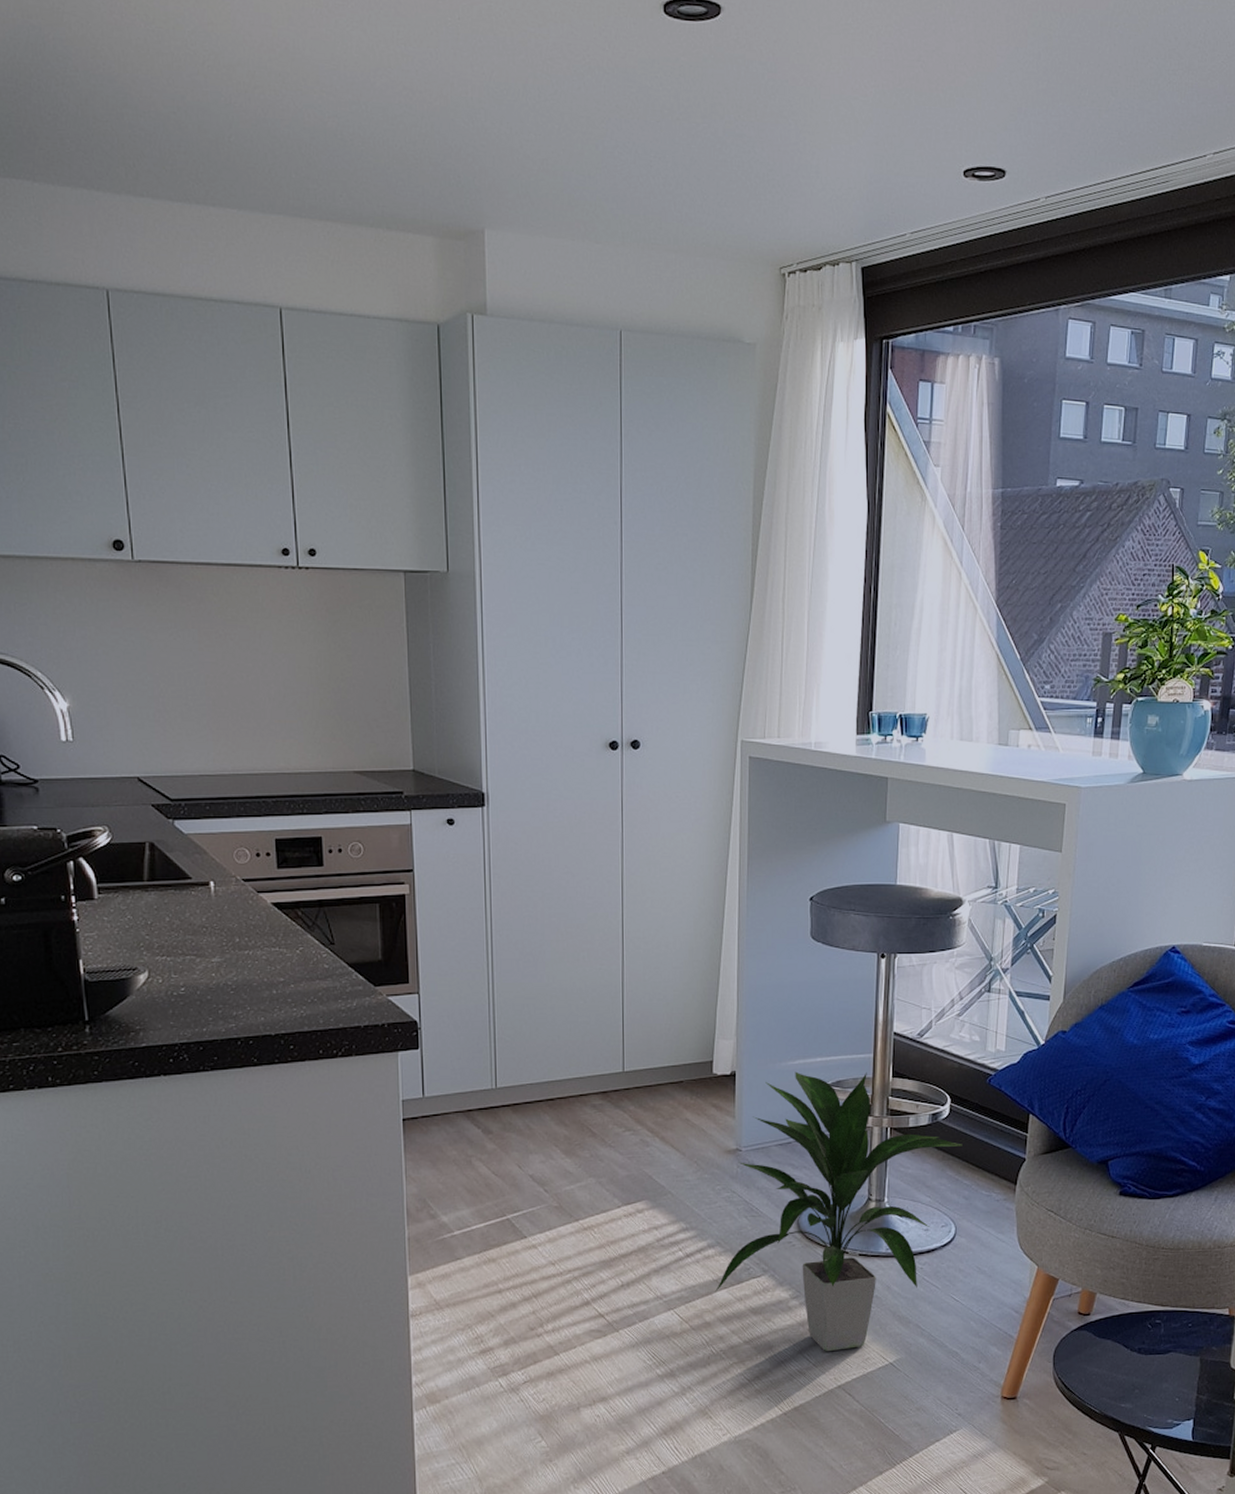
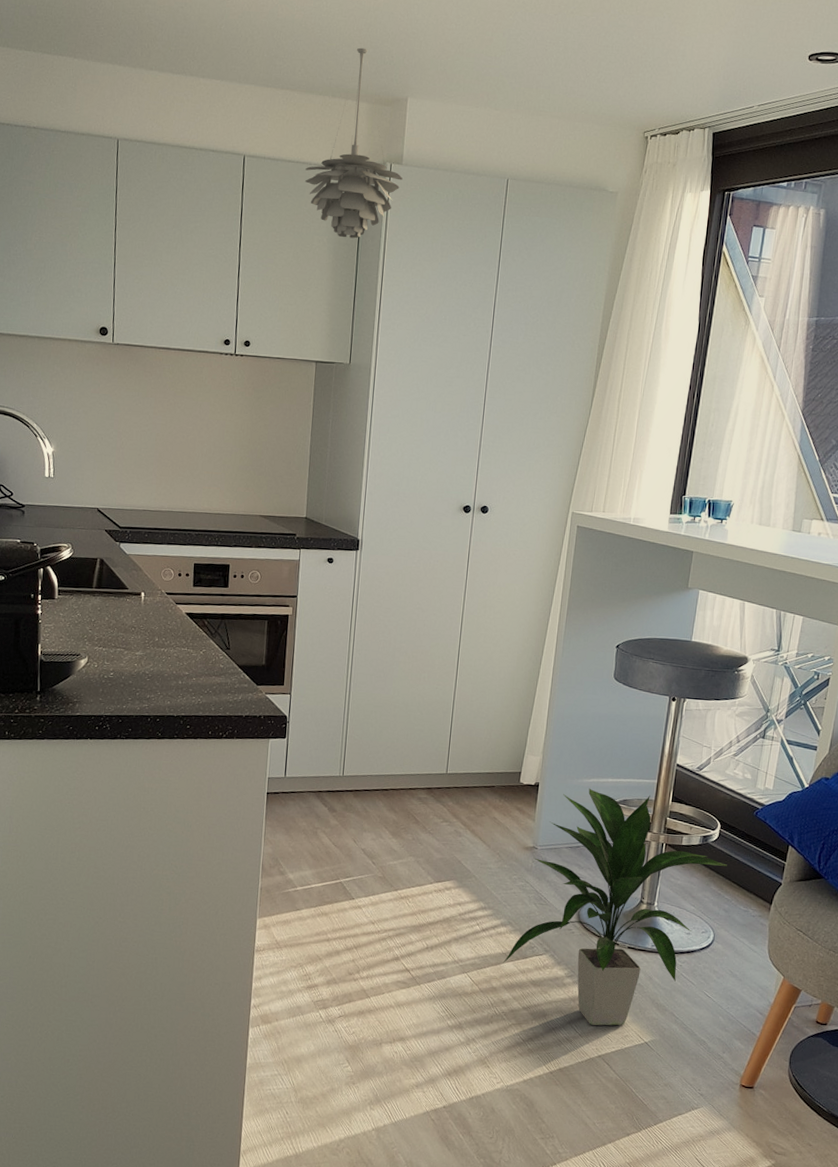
pendant light: none [363,165,489,412] -> present [304,47,403,239]

